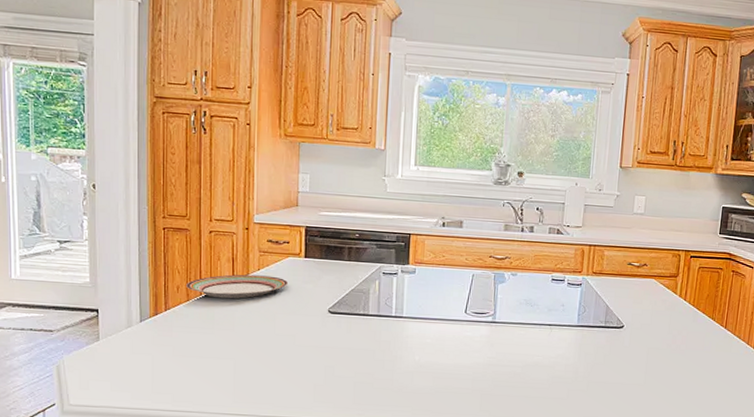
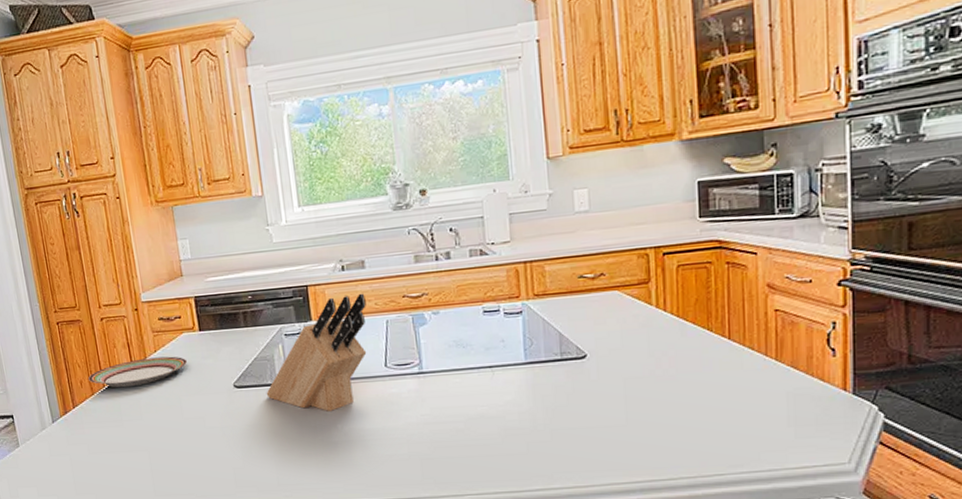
knife block: none [357,247,459,345] -> present [266,293,367,411]

